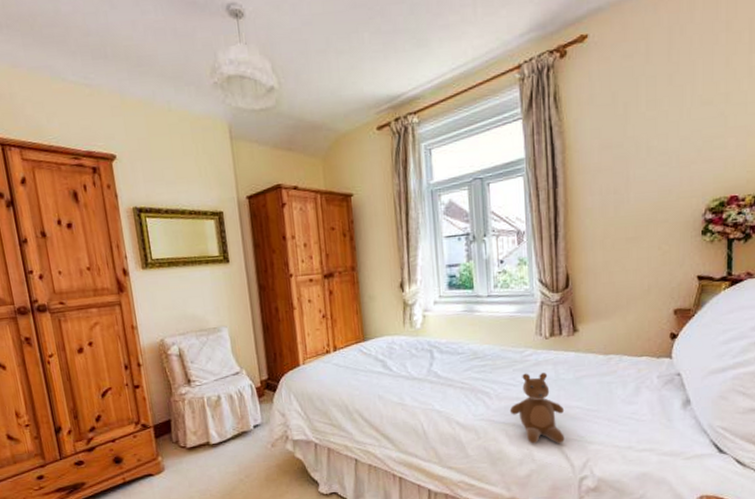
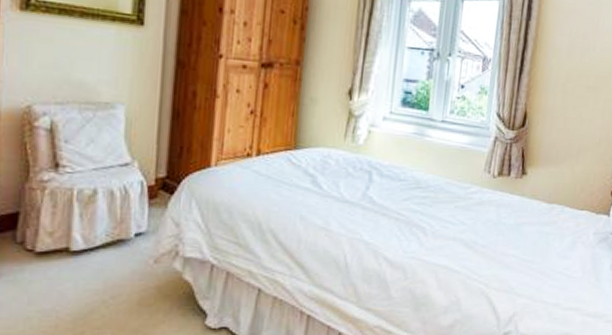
teddy bear: present [509,373,565,444] -> none [443,212,500,293]

